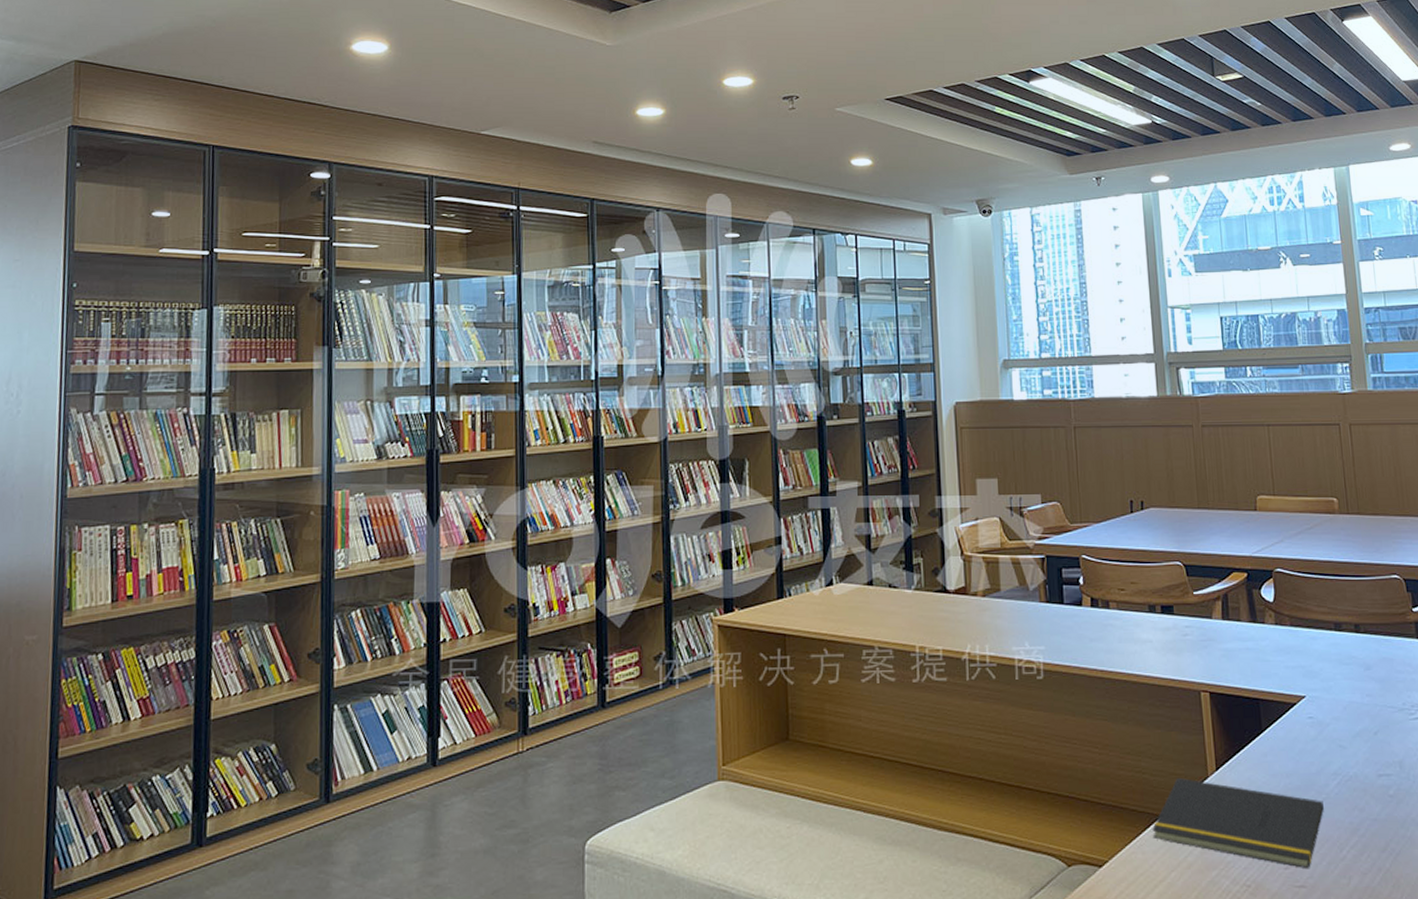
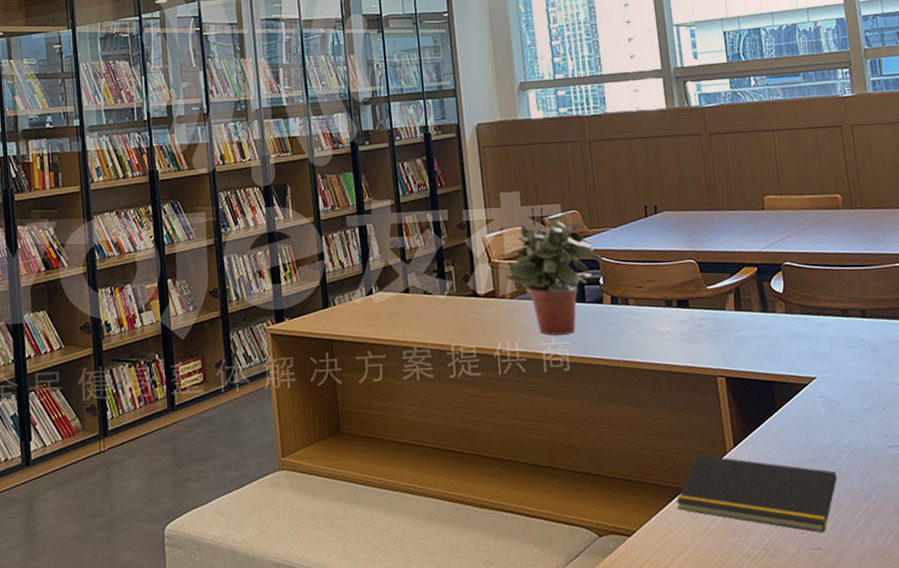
potted plant: none [978,512,1088,639] -> present [504,220,607,335]

